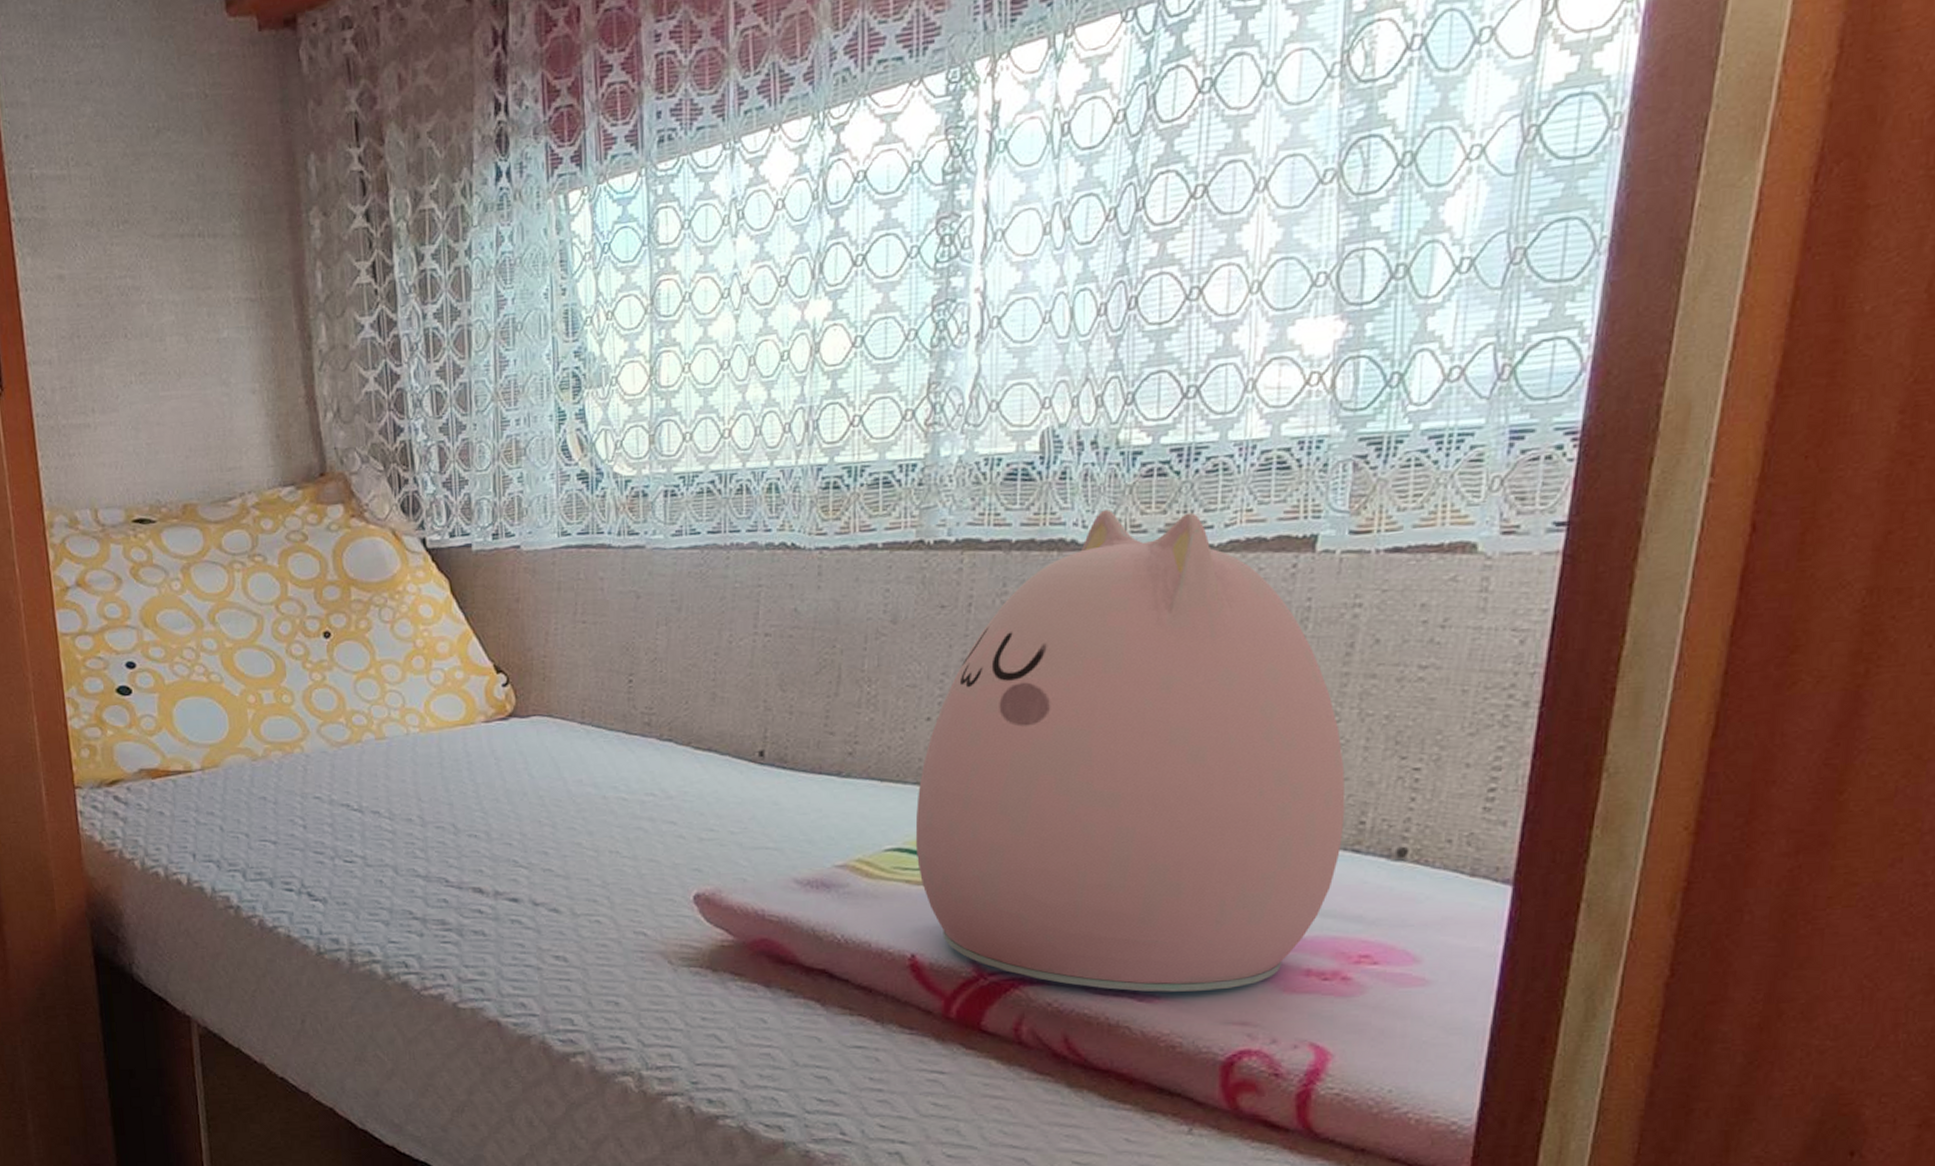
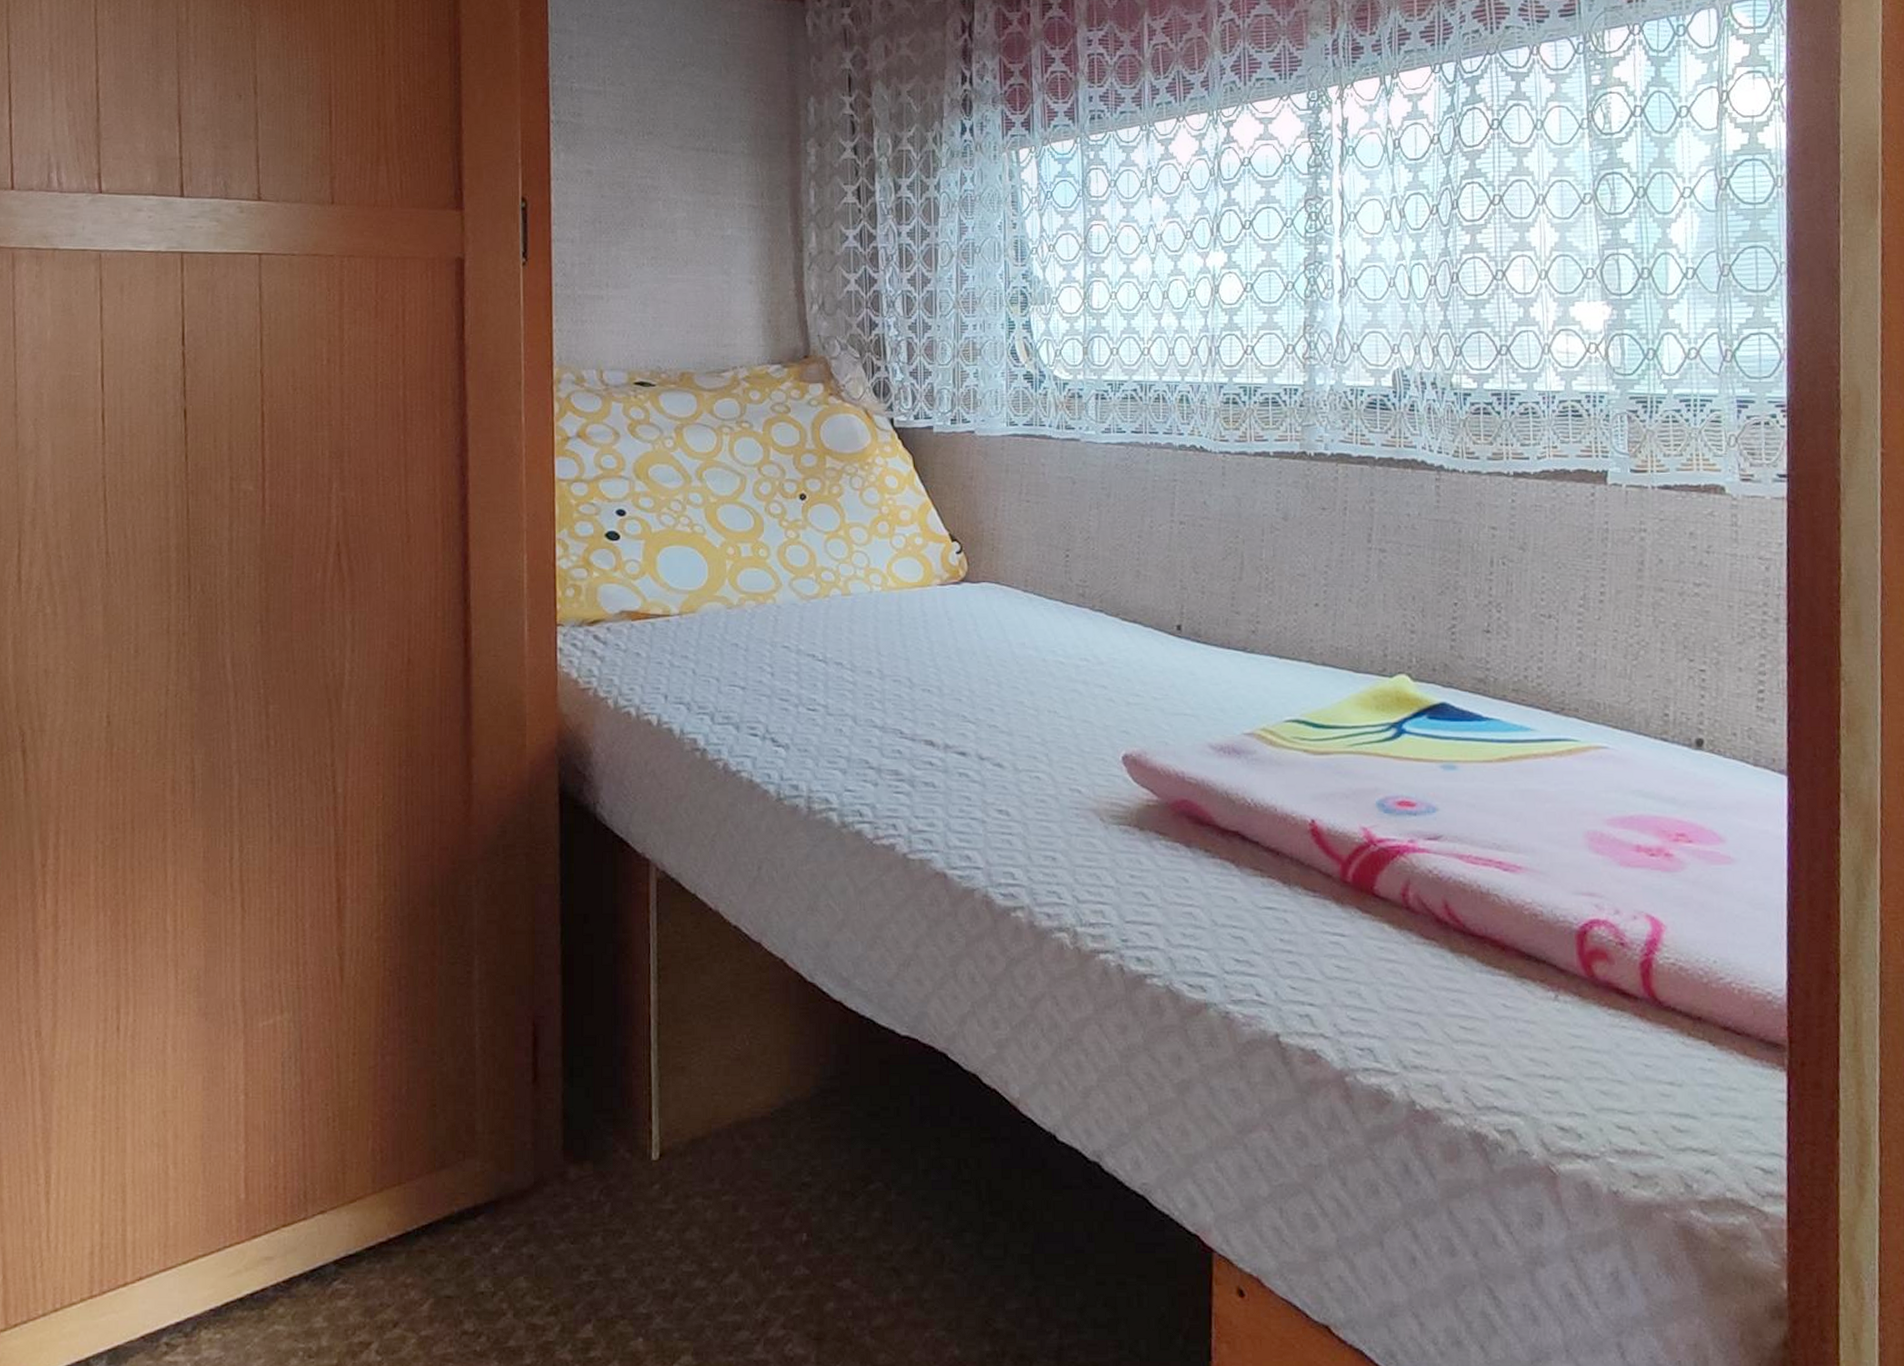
plush toy: present [915,510,1346,992] -> none [1310,438,1653,863]

